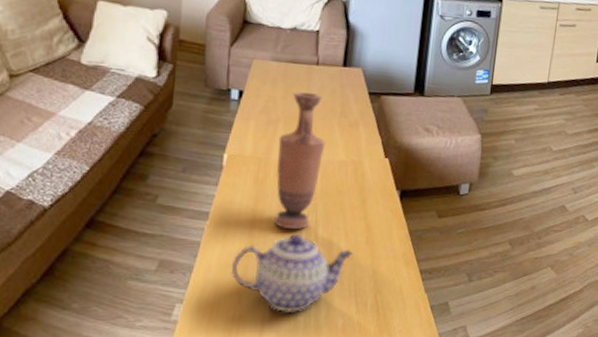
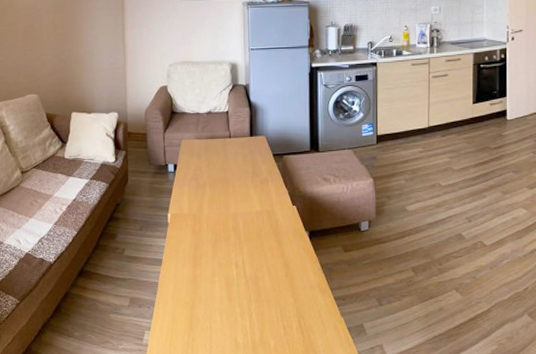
teapot: present [230,233,353,312] -> none [182,271,276,336]
vase: present [274,91,326,229] -> none [207,159,244,268]

